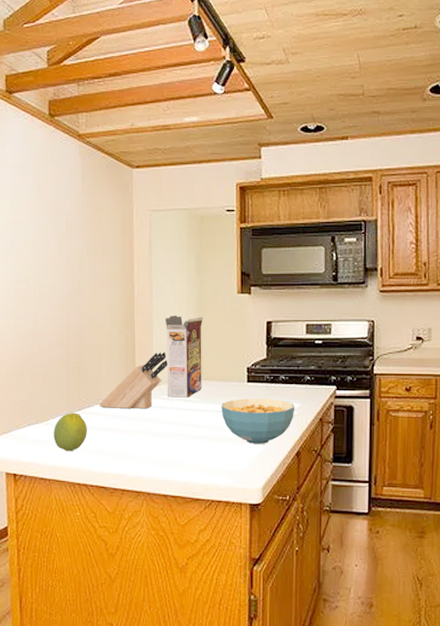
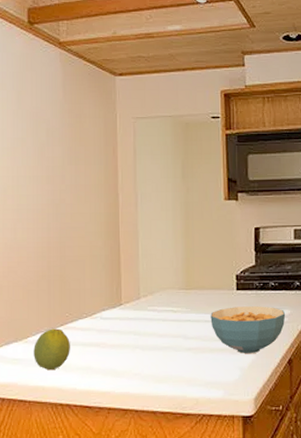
knife block: present [98,352,168,409] -> none [82,262,155,323]
cereal box: present [165,315,203,398] -> none [150,223,190,309]

